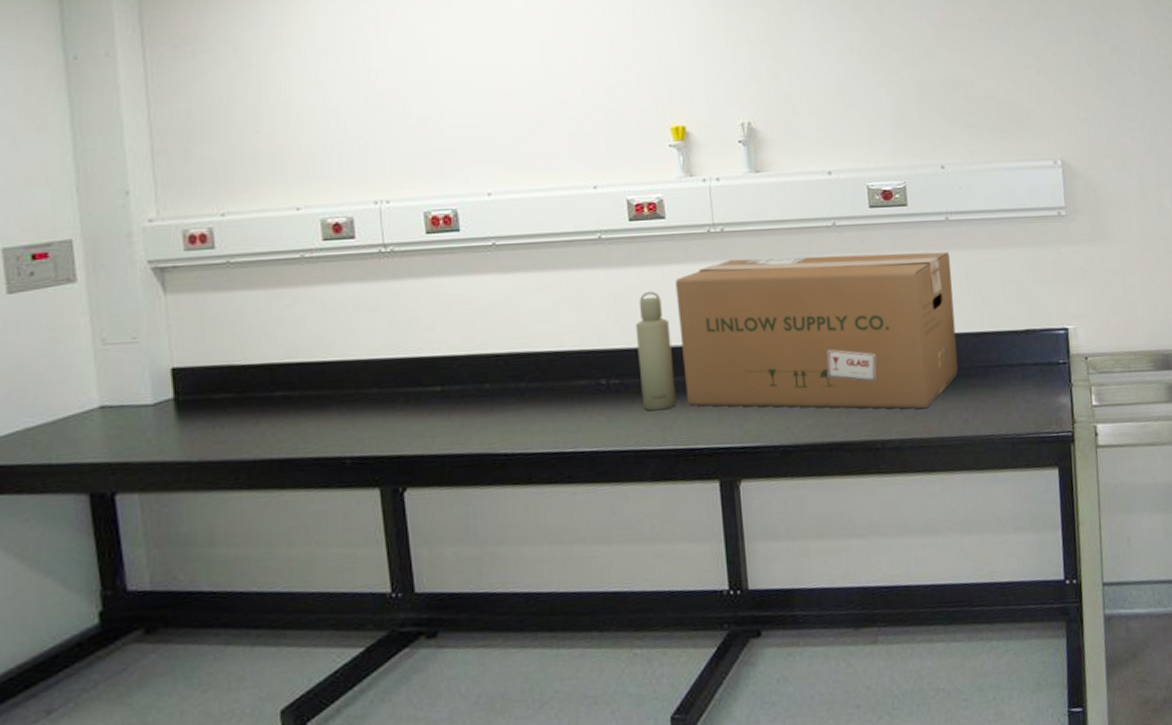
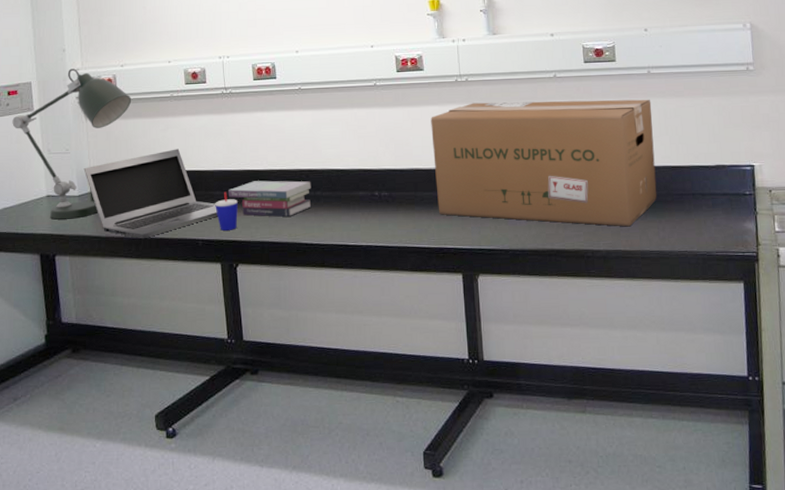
desk lamp: none [40,219,239,441] -> present [12,68,132,220]
laptop: none [161,331,376,462] -> present [83,149,219,239]
beverage cup: none [370,388,405,443] -> present [215,191,238,231]
books: none [389,369,513,420] -> present [227,180,312,217]
bottle: present [635,291,676,411] -> none [400,125,430,218]

